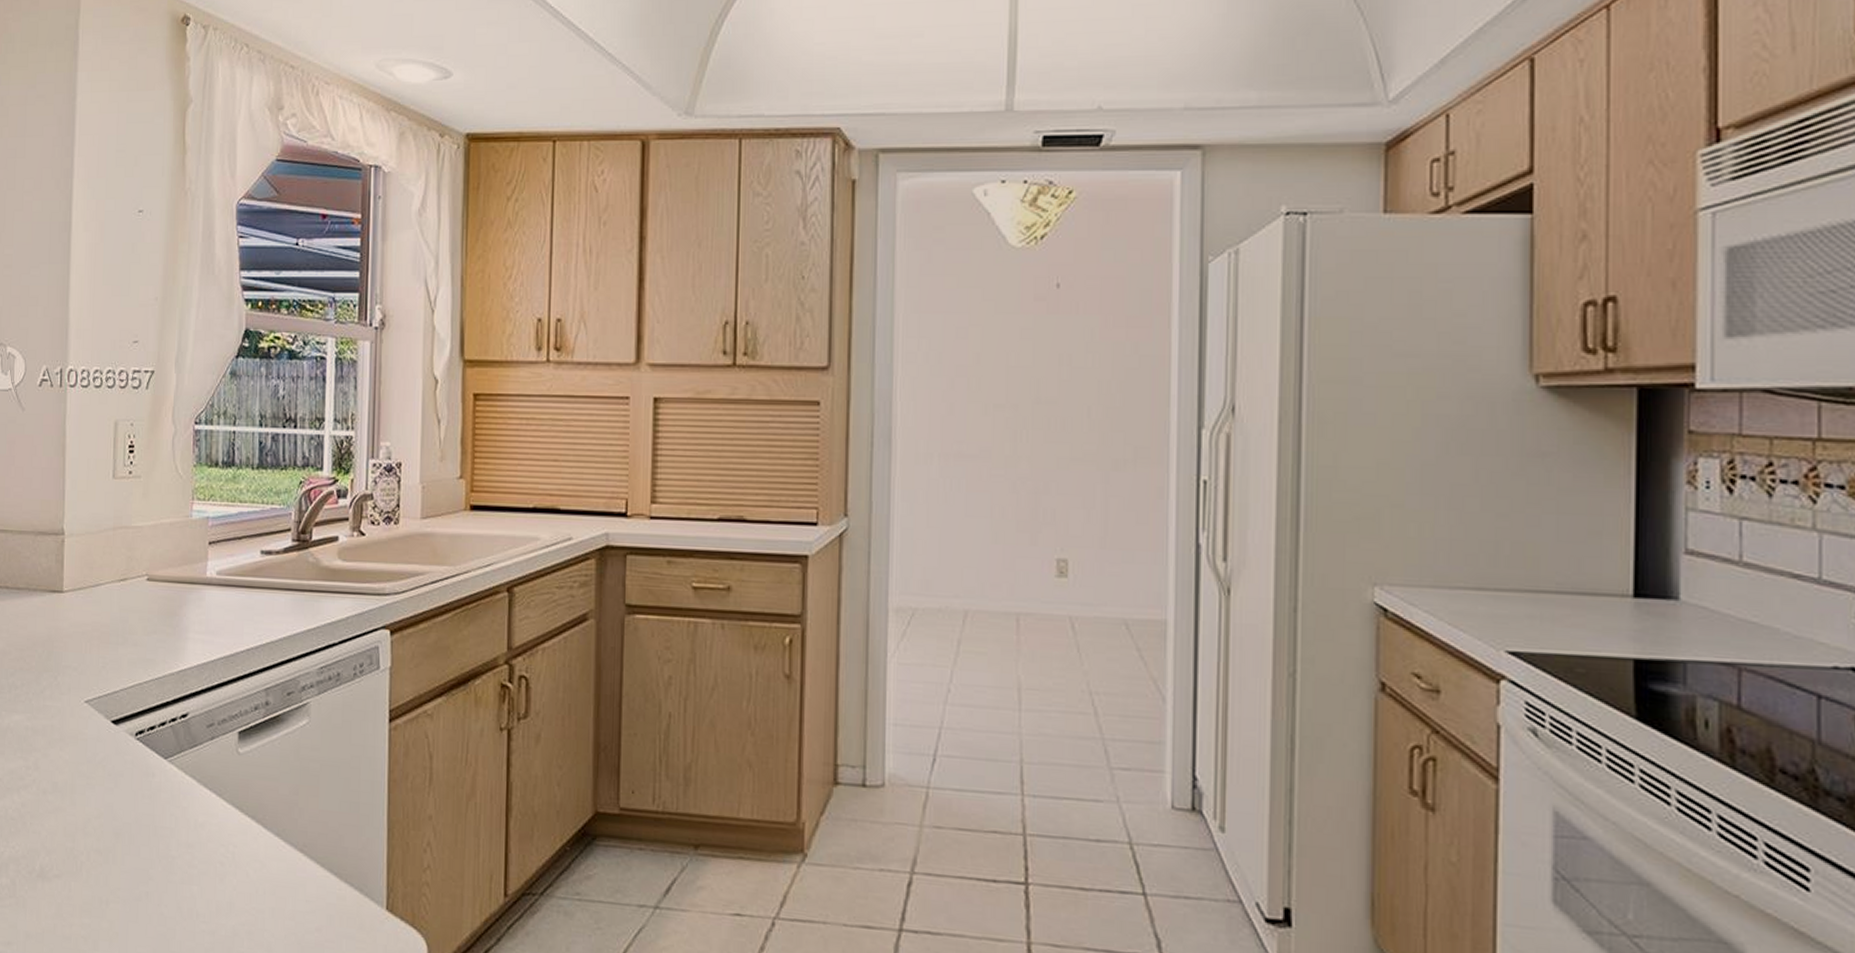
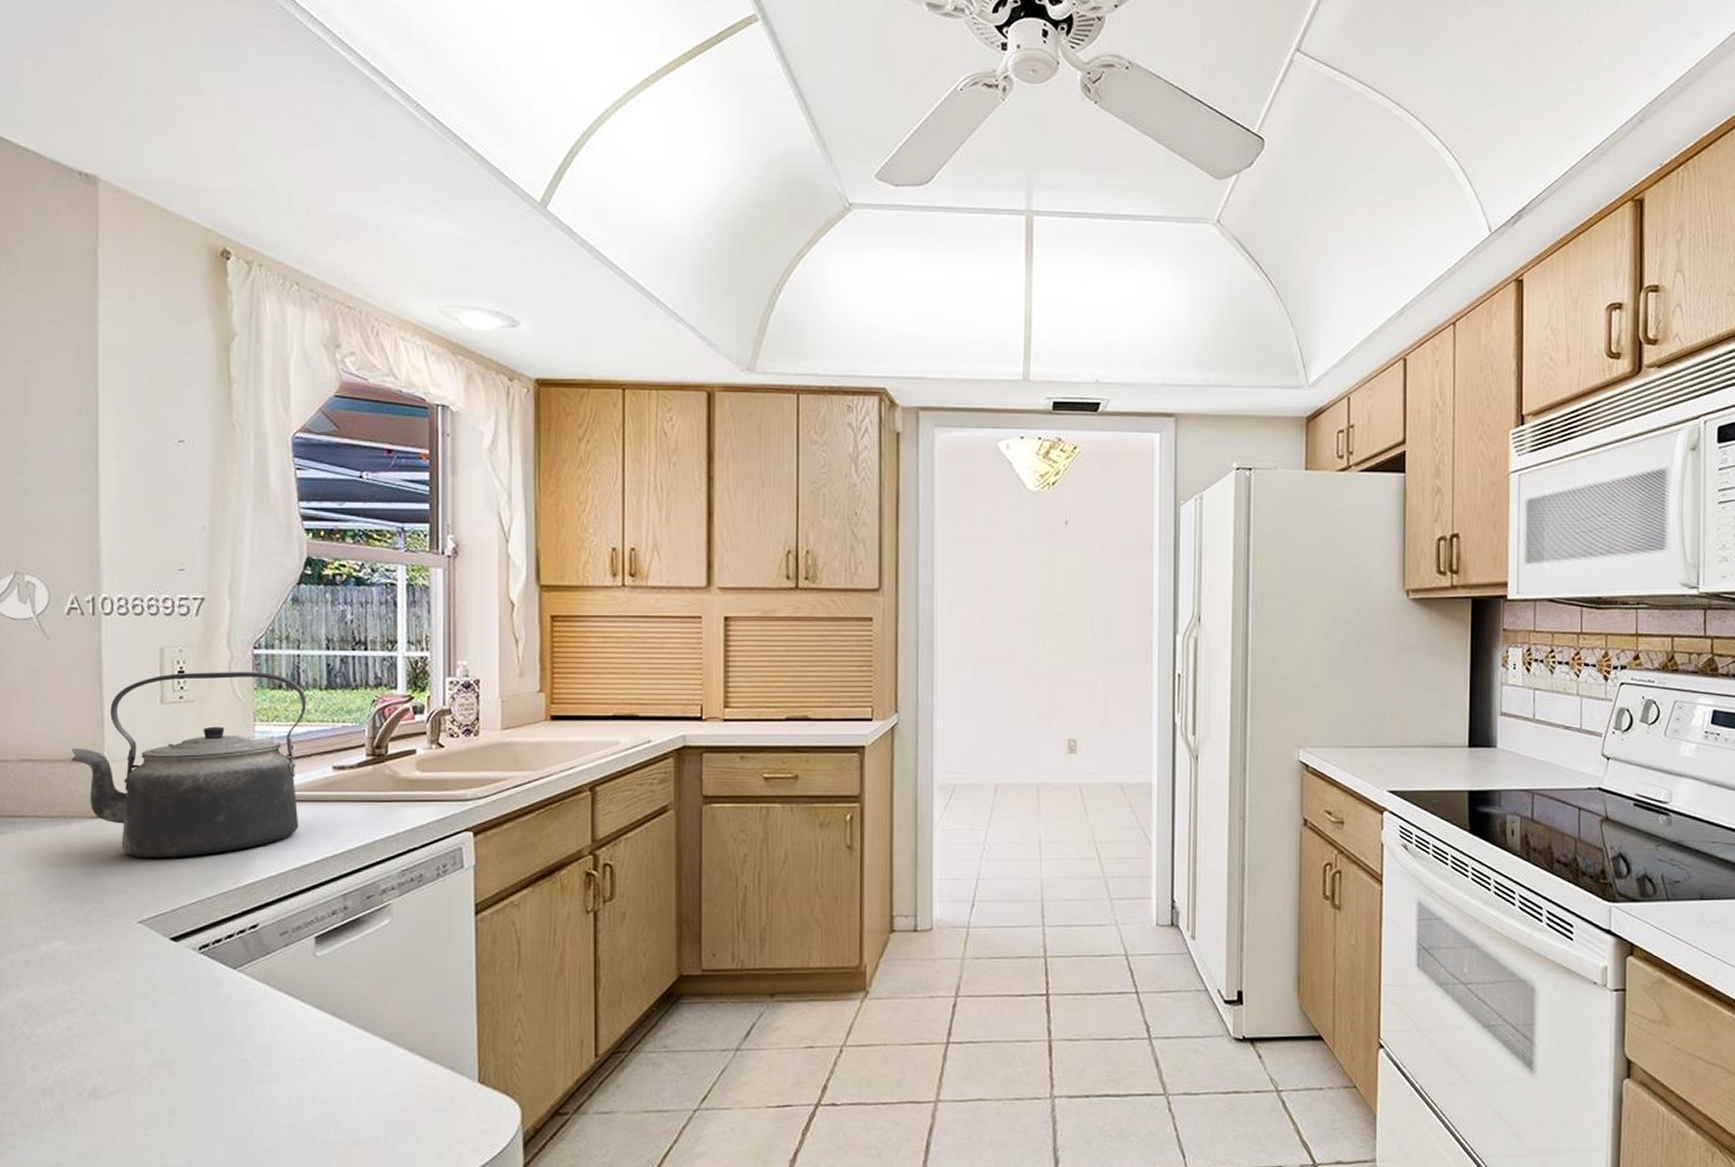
kettle: none [36,447,240,638] -> present [71,671,307,858]

